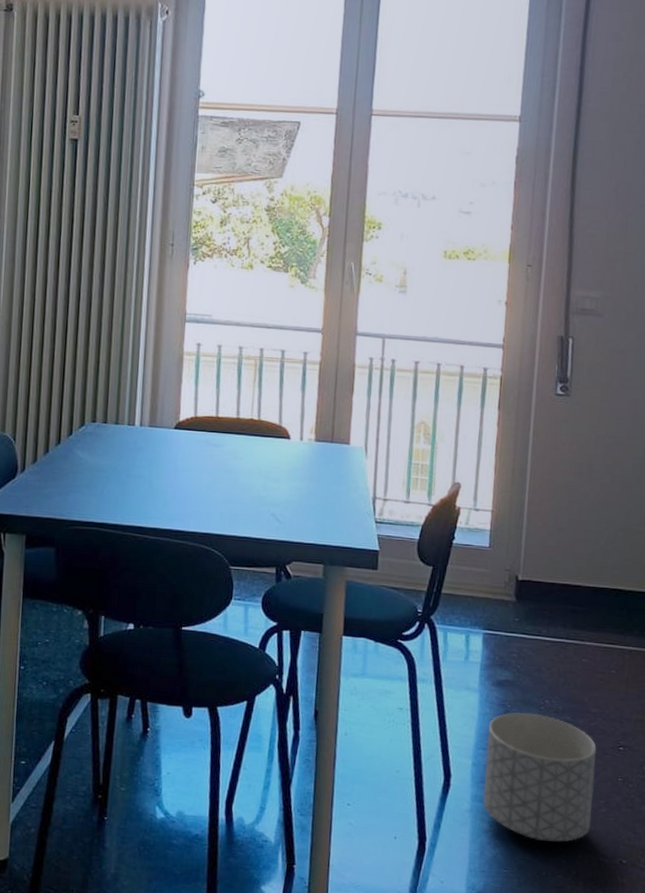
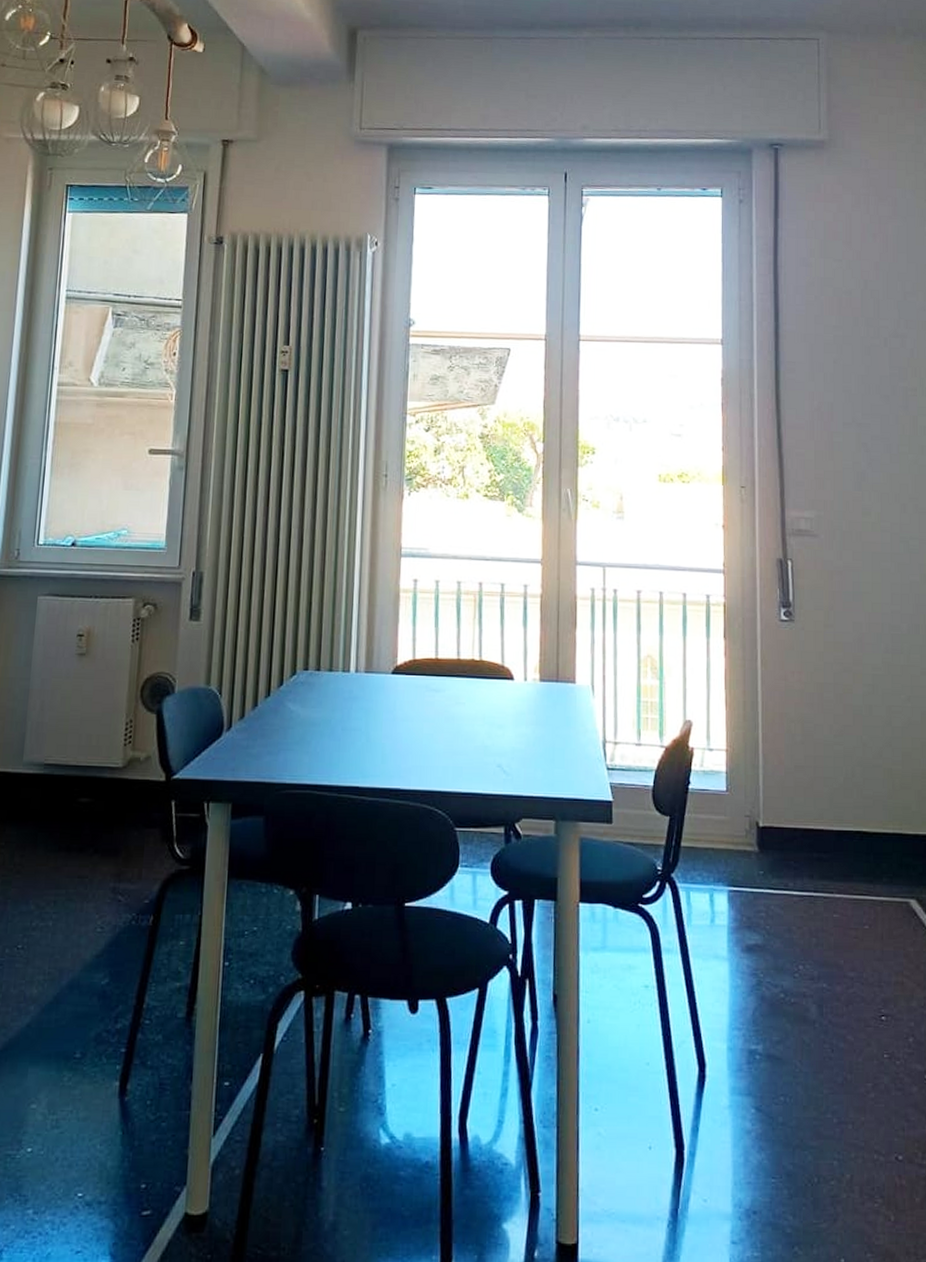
planter: present [483,712,597,842] -> none [741,981,860,1140]

